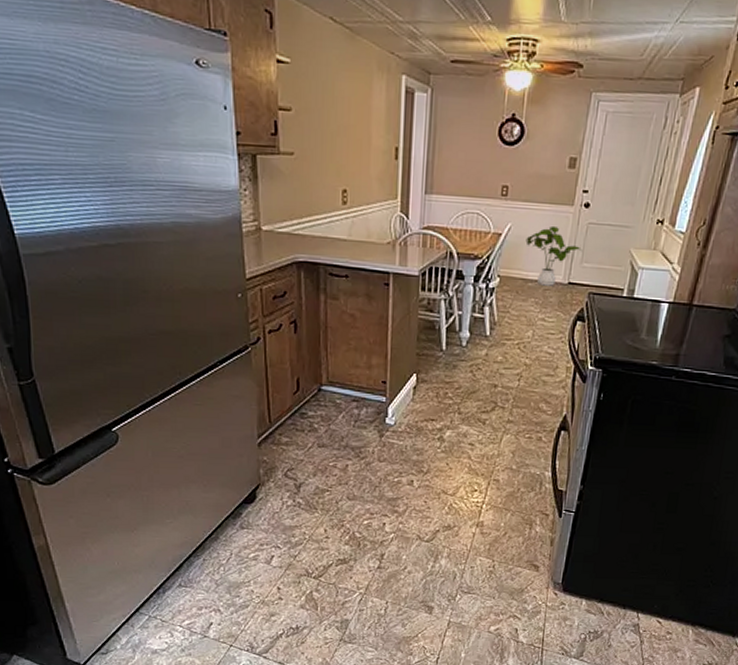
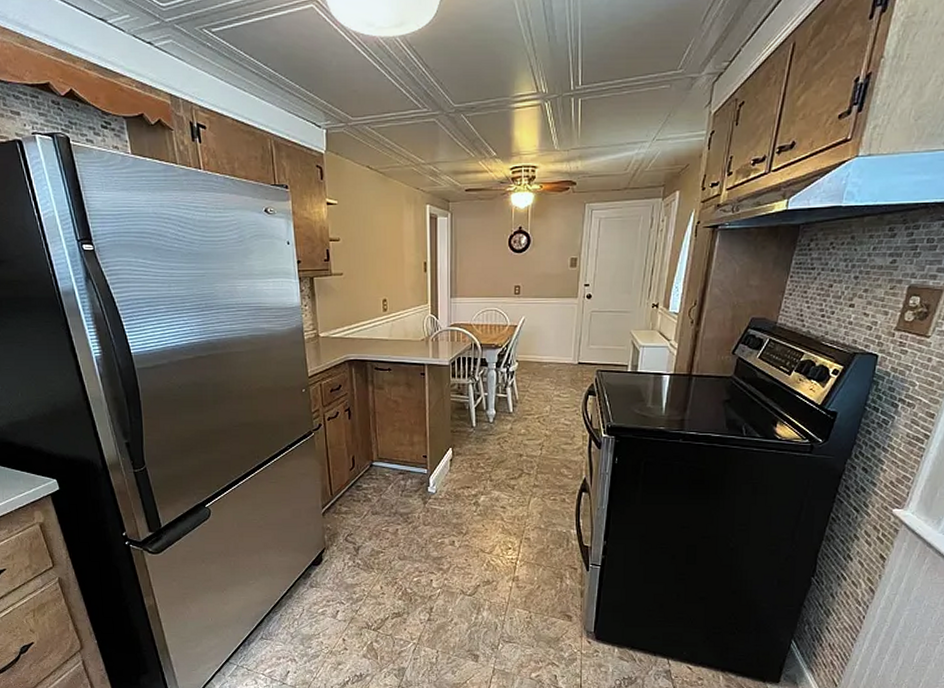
house plant: present [525,225,583,286] -> none [538,315,588,367]

